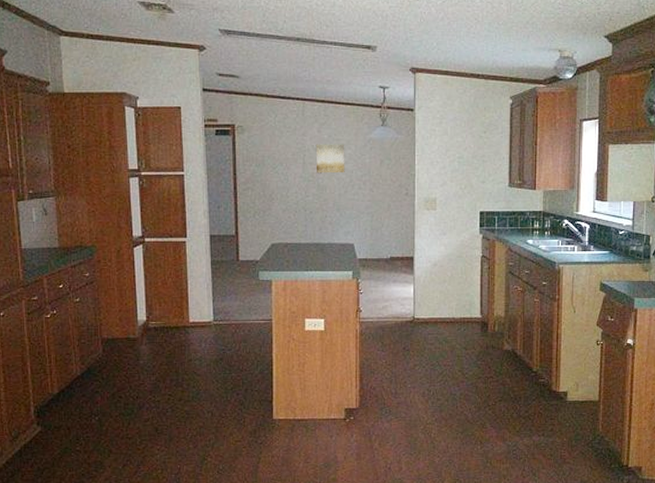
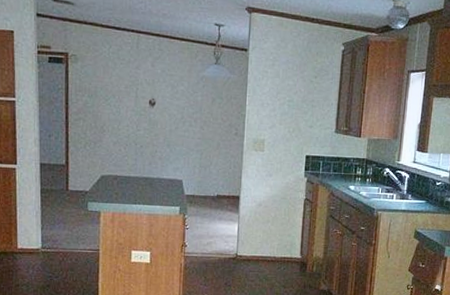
wall art: present [315,144,345,173] -> none [148,78,178,110]

